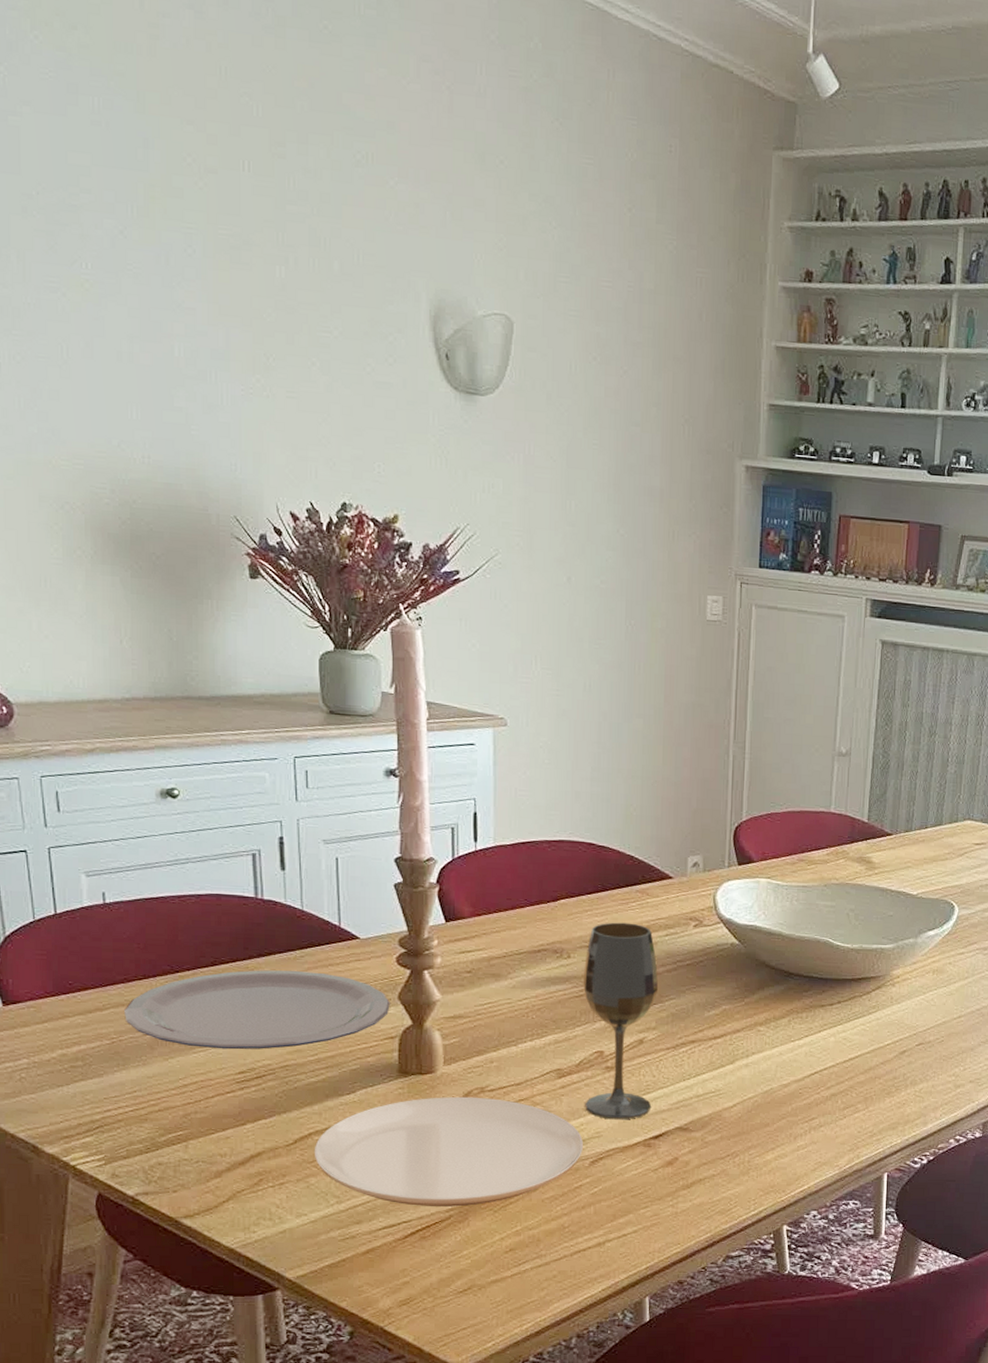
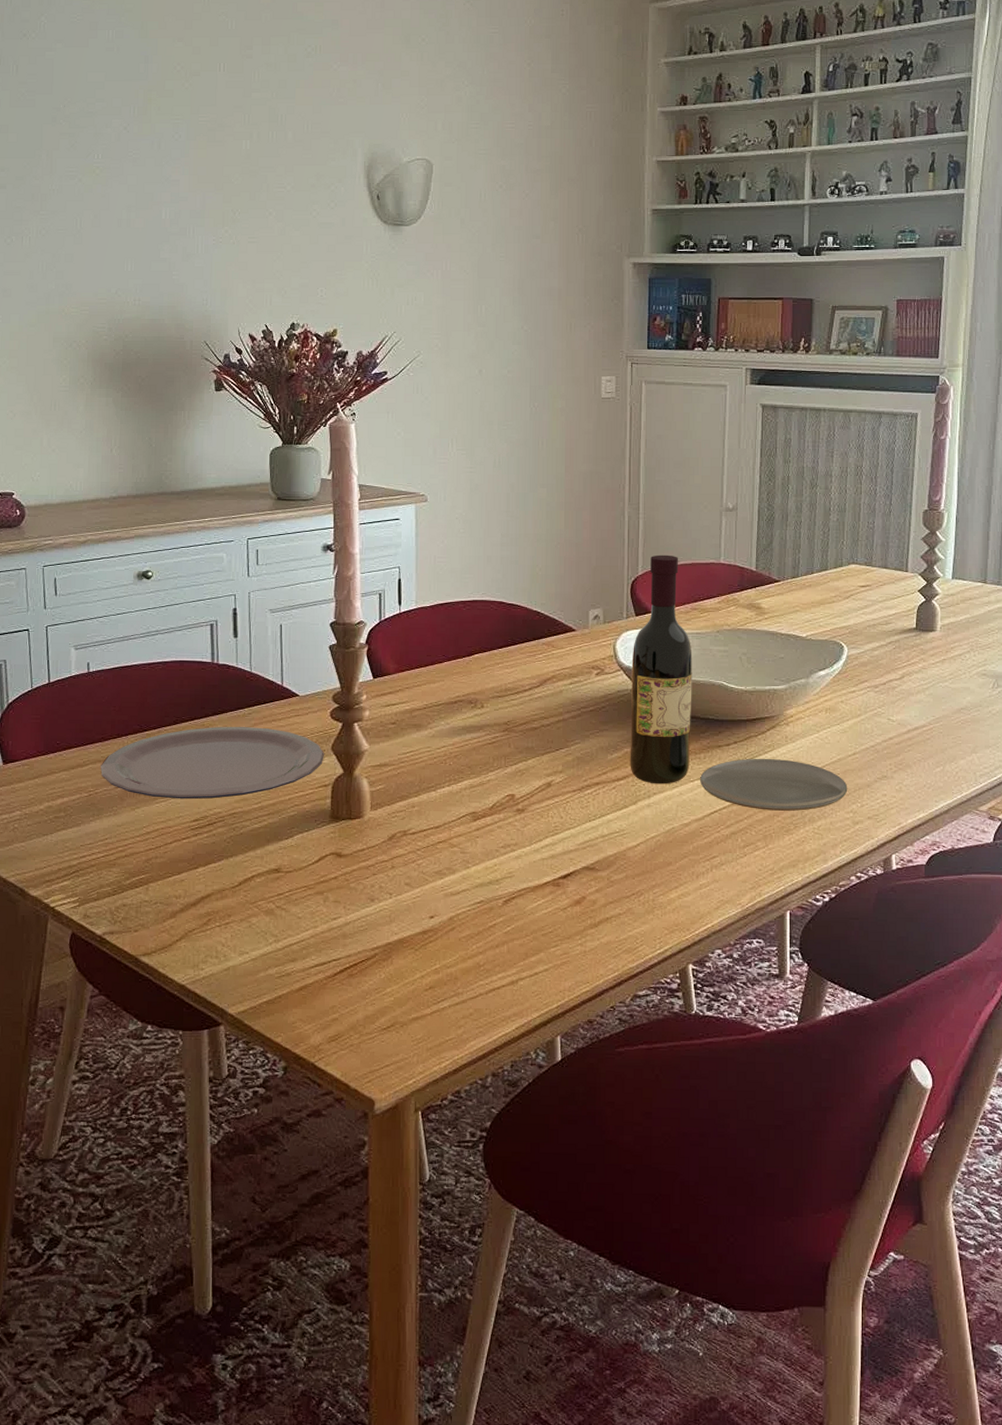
plate: present [314,1096,583,1207] -> none [256,839,496,945]
wine glass: present [582,922,658,1120] -> none [495,673,564,860]
wine bottle: none [728,799,798,1044] -> present [630,554,692,784]
plate: none [801,1019,951,1074] -> present [700,758,848,812]

